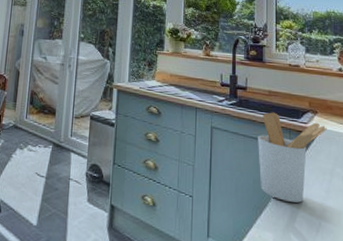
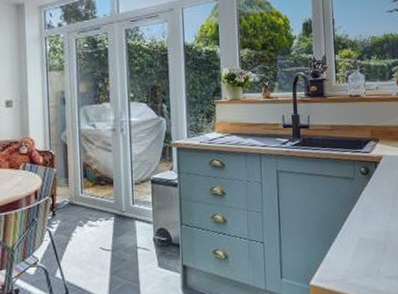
utensil holder: present [258,112,327,203] -> none [323,146,389,231]

